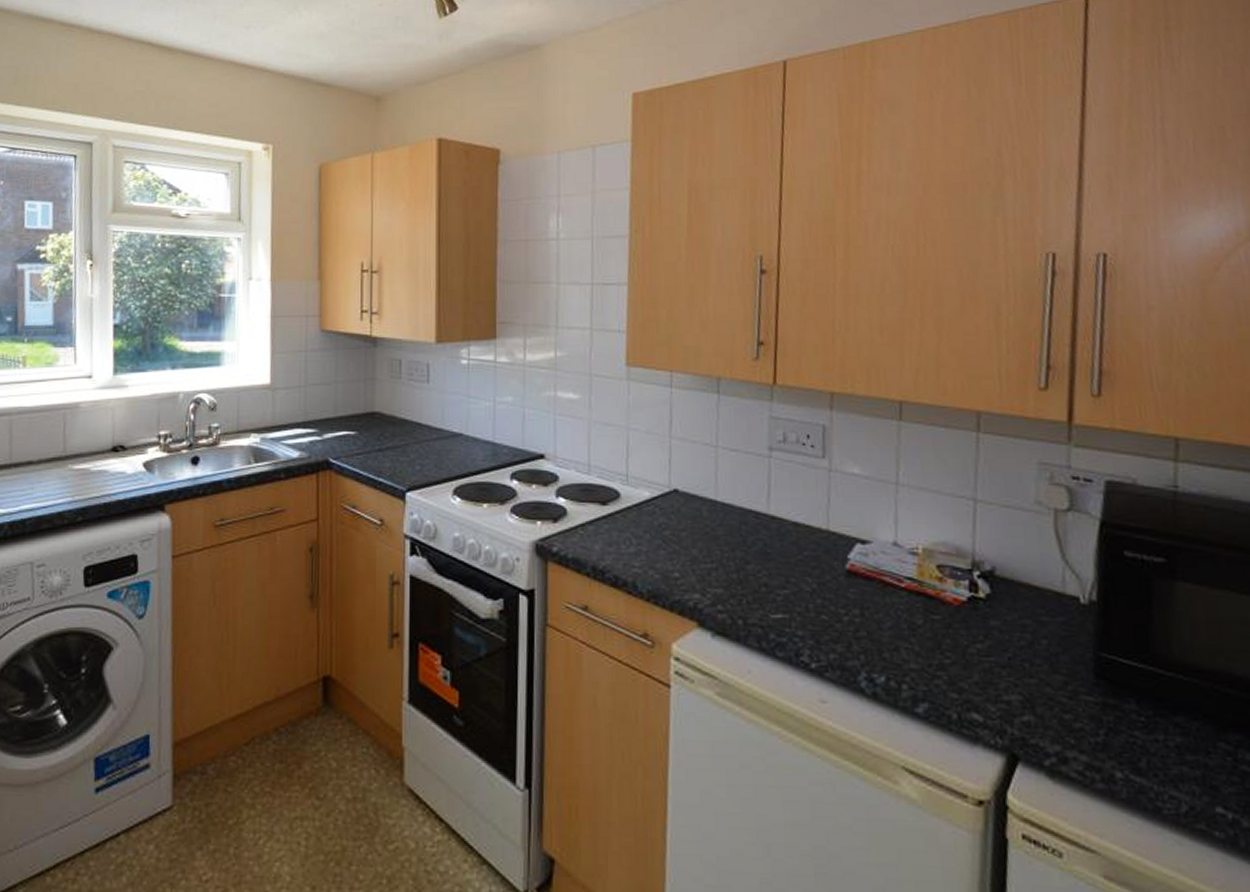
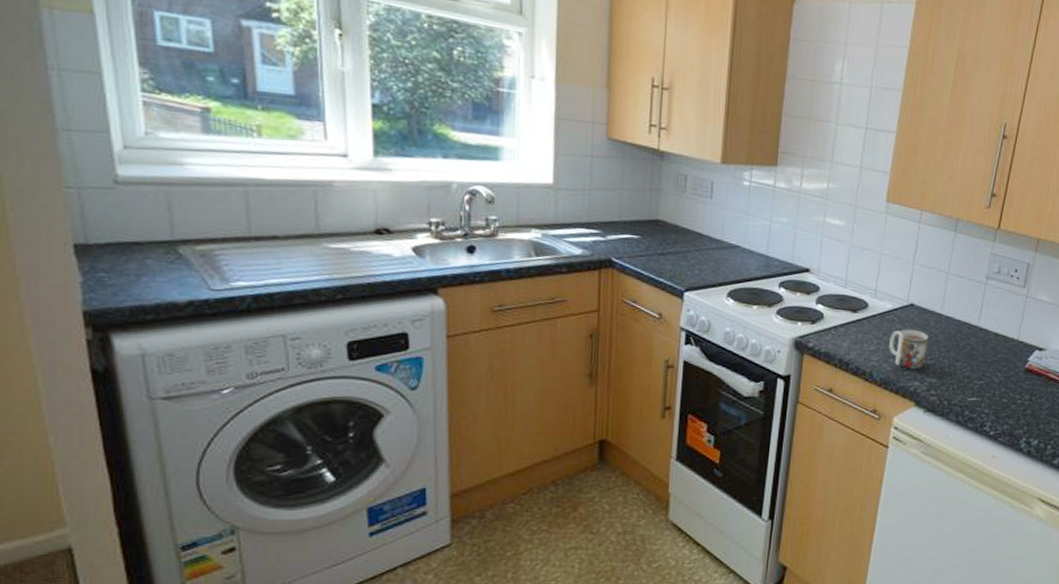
mug: none [651,523,704,579] -> present [888,329,929,371]

